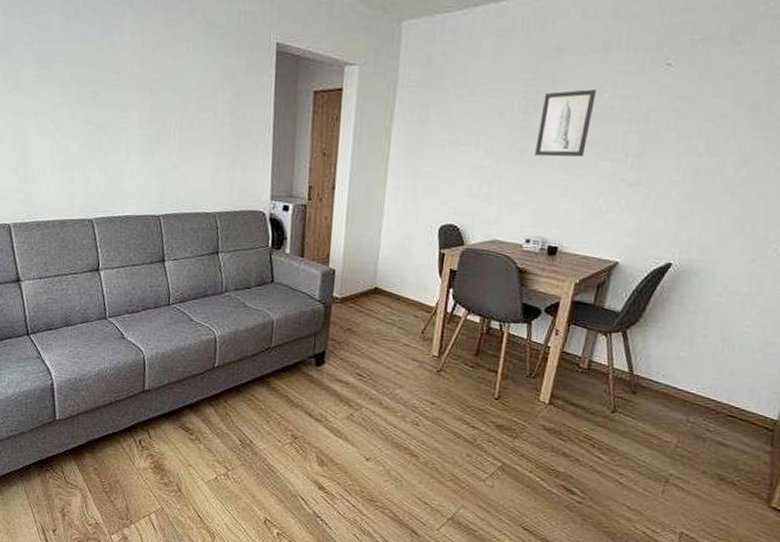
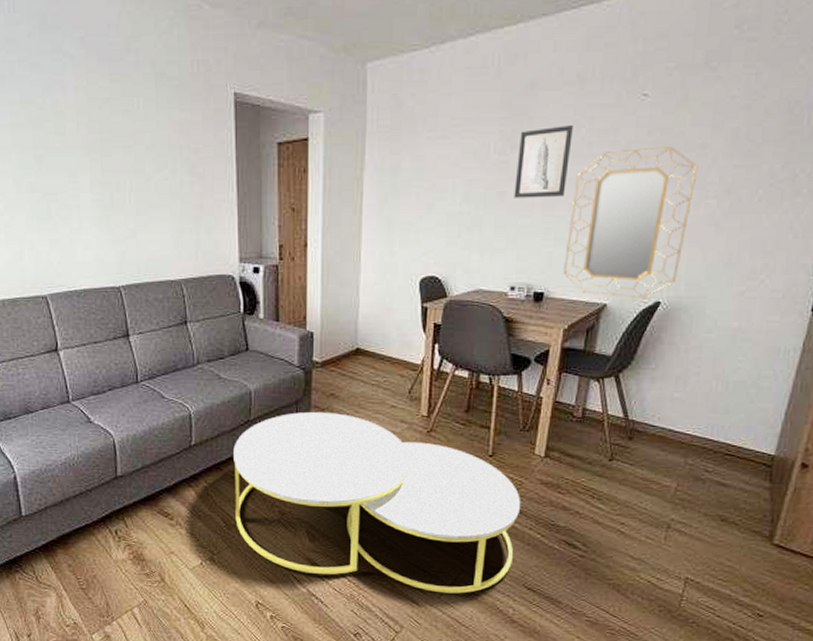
coffee table: none [250,343,523,528] -> present [233,411,521,594]
home mirror: none [578,114,717,259] -> present [563,146,698,298]

